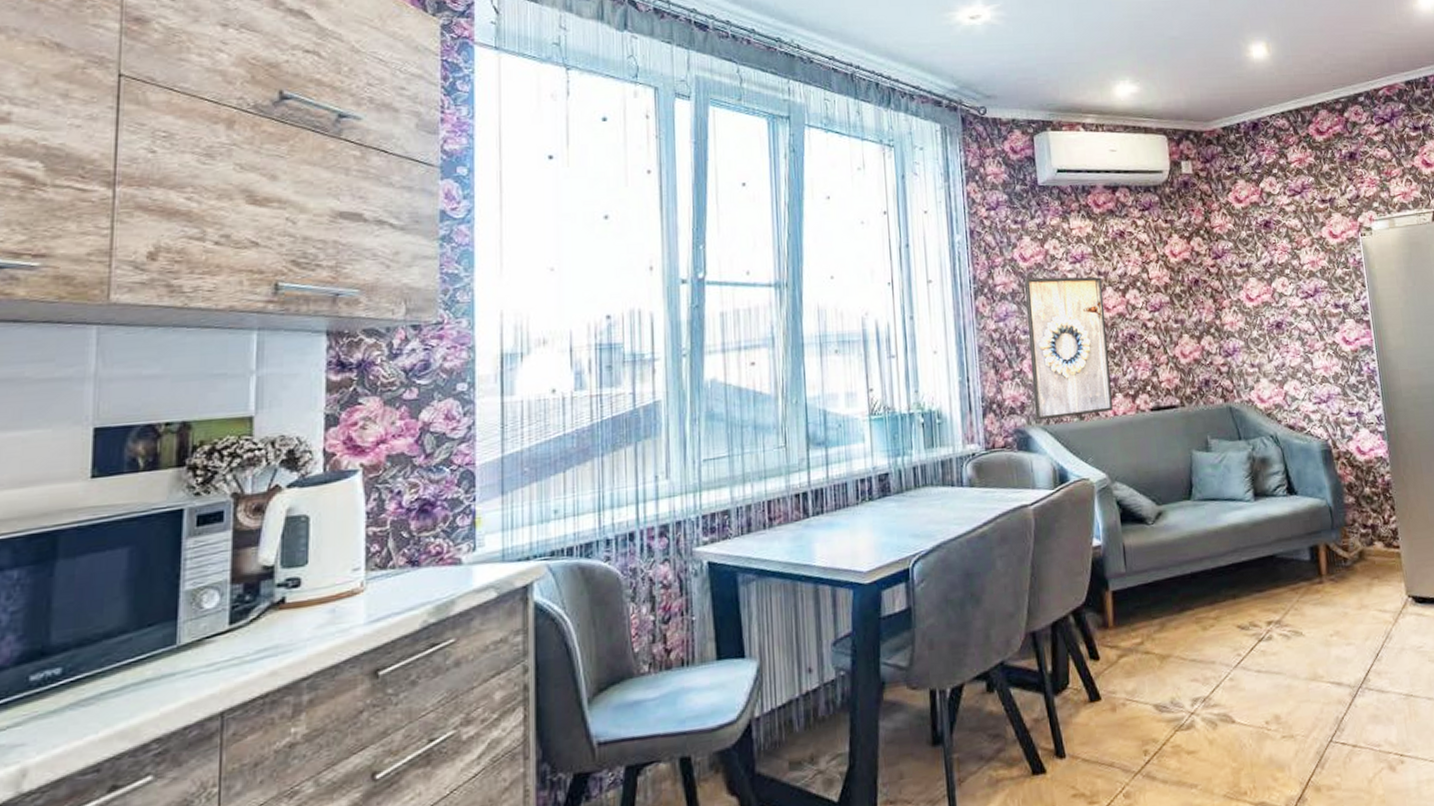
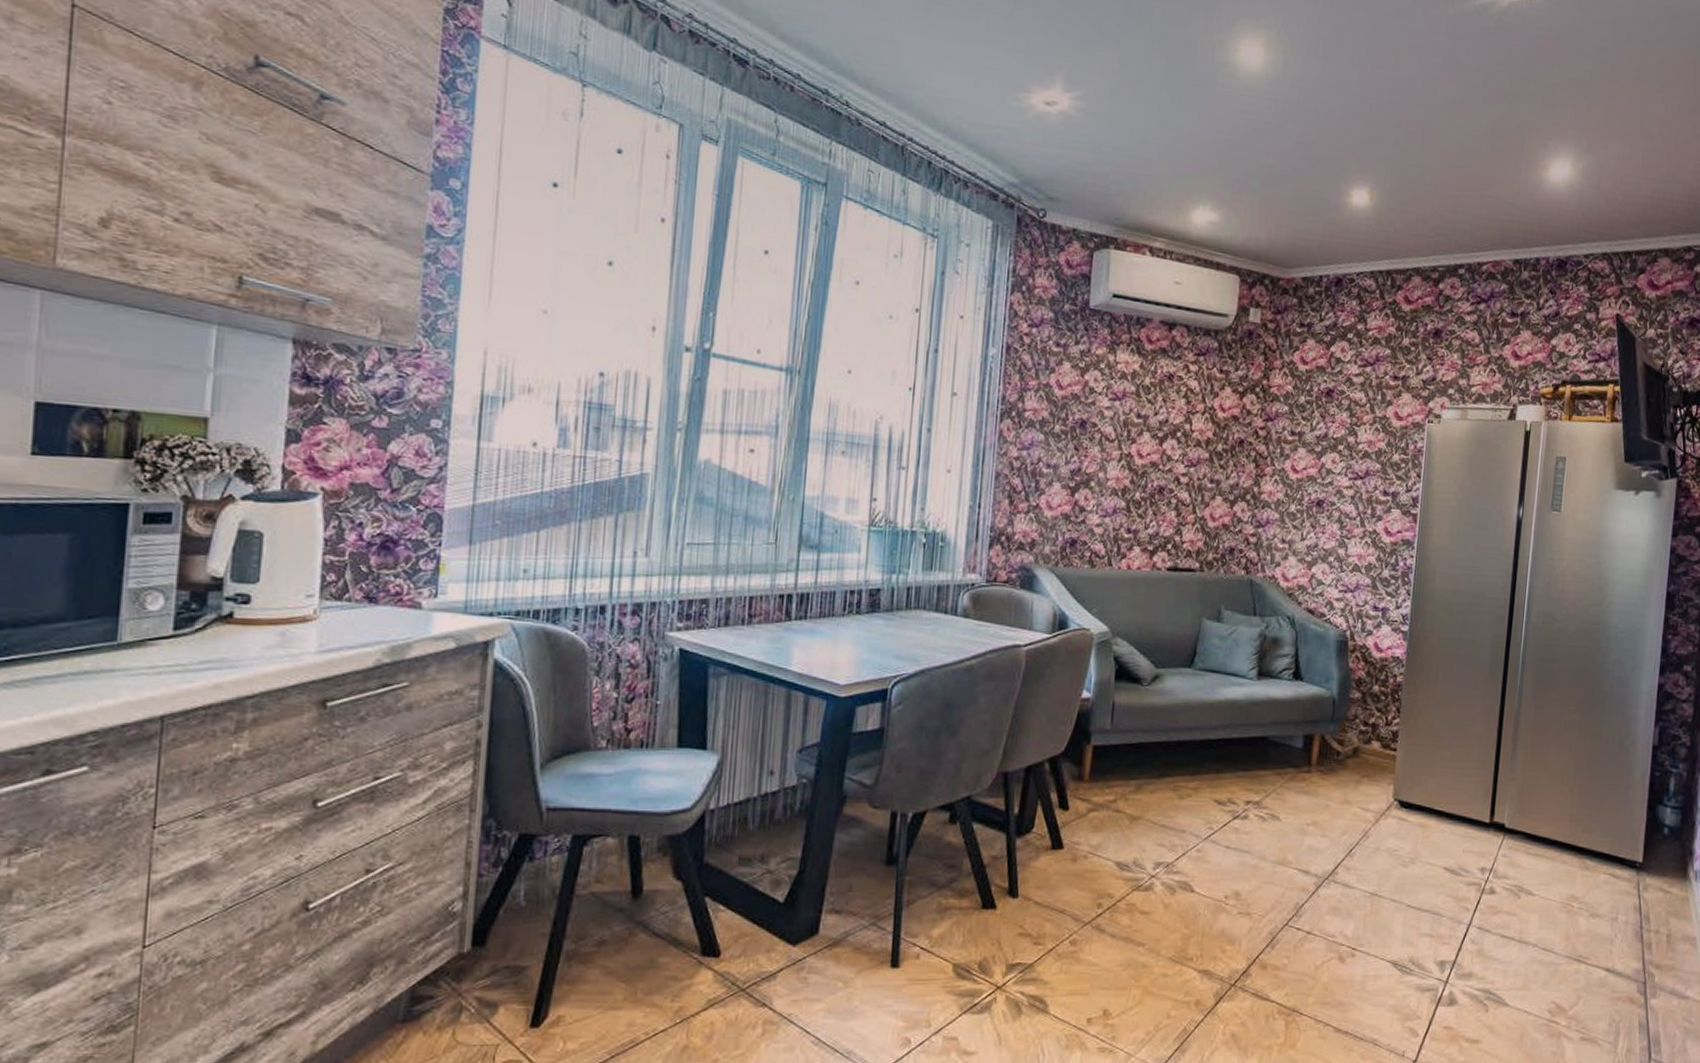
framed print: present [1025,276,1113,421] -> none [1044,408,1140,564]

